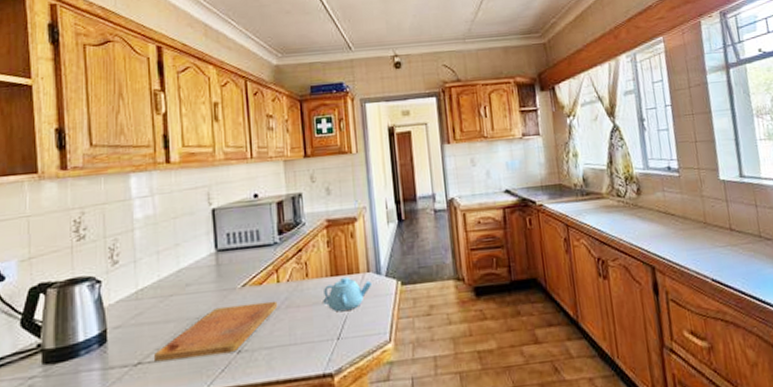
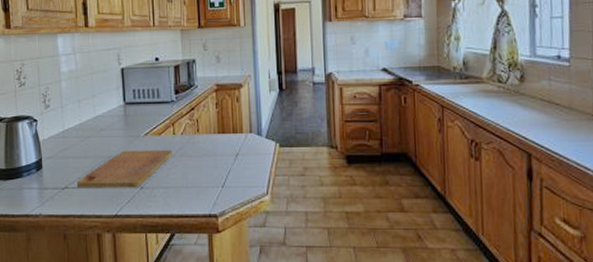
teapot: present [323,276,373,312] -> none [211,135,254,165]

